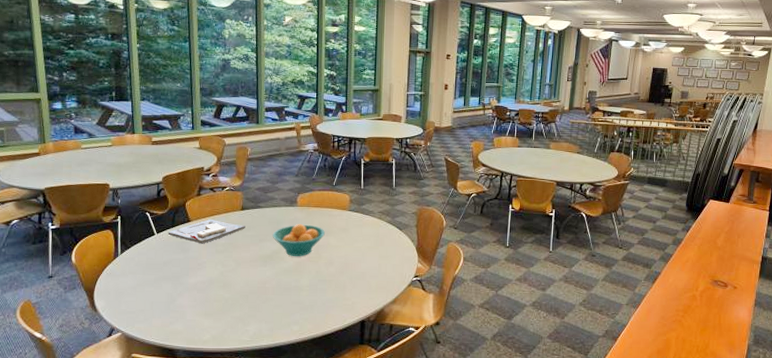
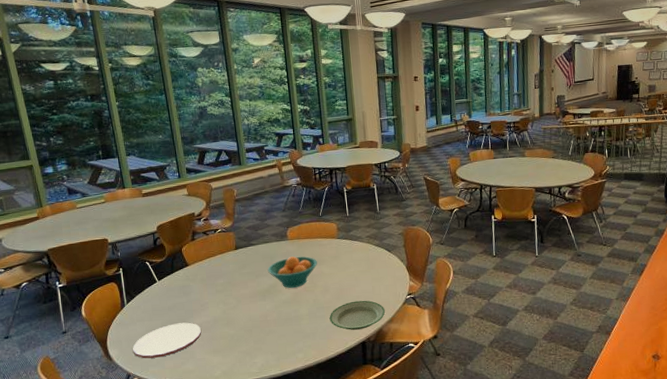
plate: none [120,280,195,314] -> present [133,322,201,359]
board game: present [168,219,245,244] -> none [168,261,241,286]
plate: none [330,277,389,307] -> present [329,300,386,330]

